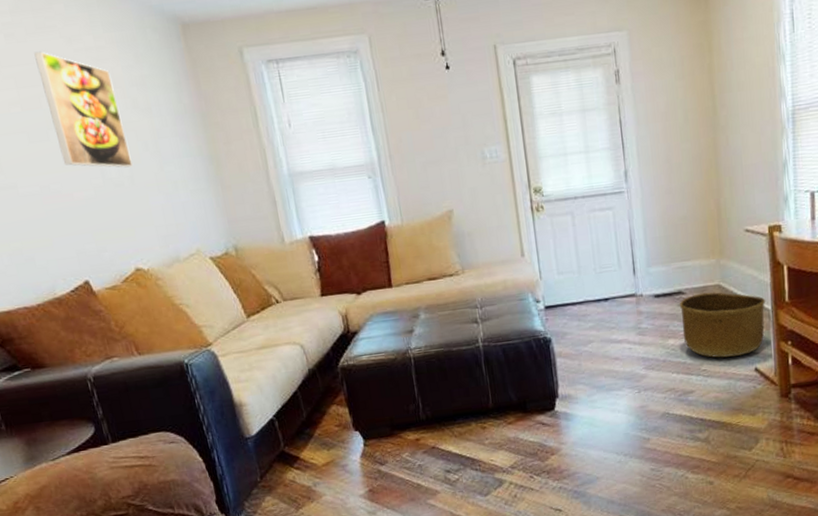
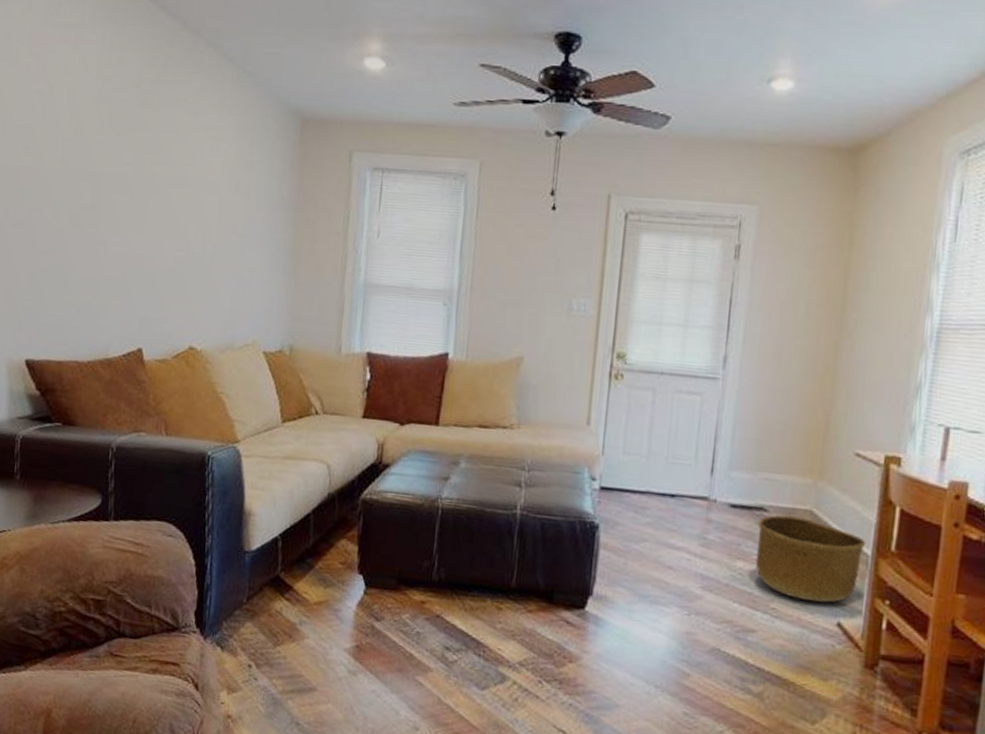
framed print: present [34,51,133,168] -> none [155,121,223,246]

